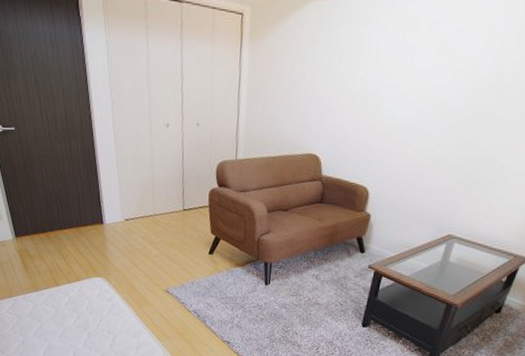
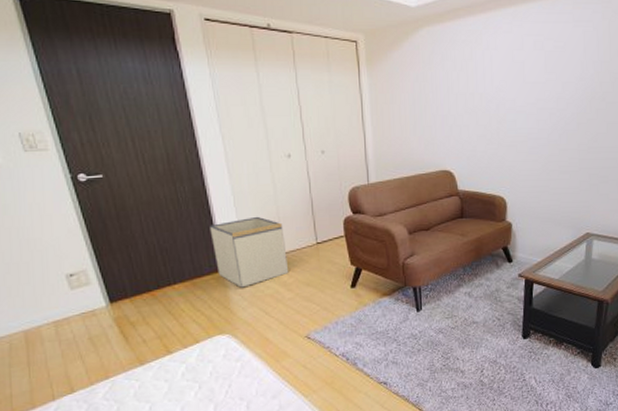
storage bin: none [95,178,157,240] -> present [210,216,289,288]

